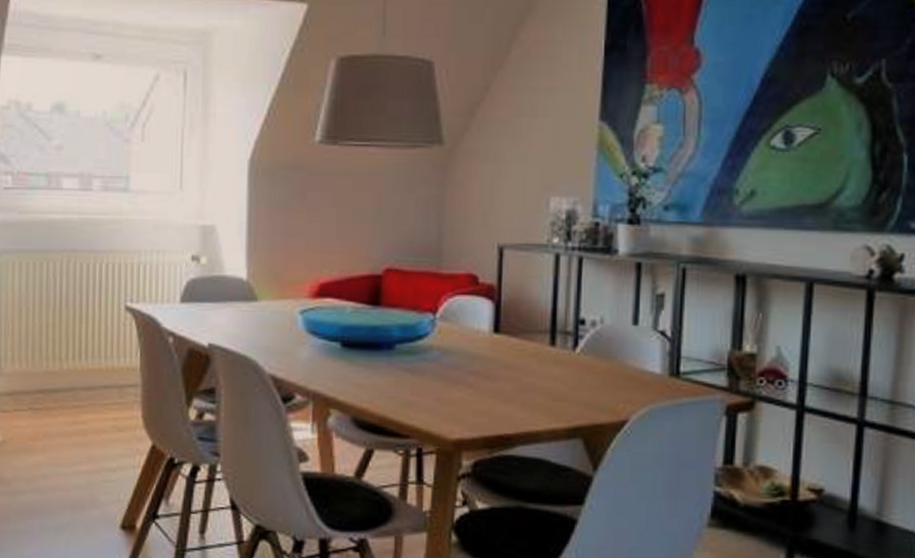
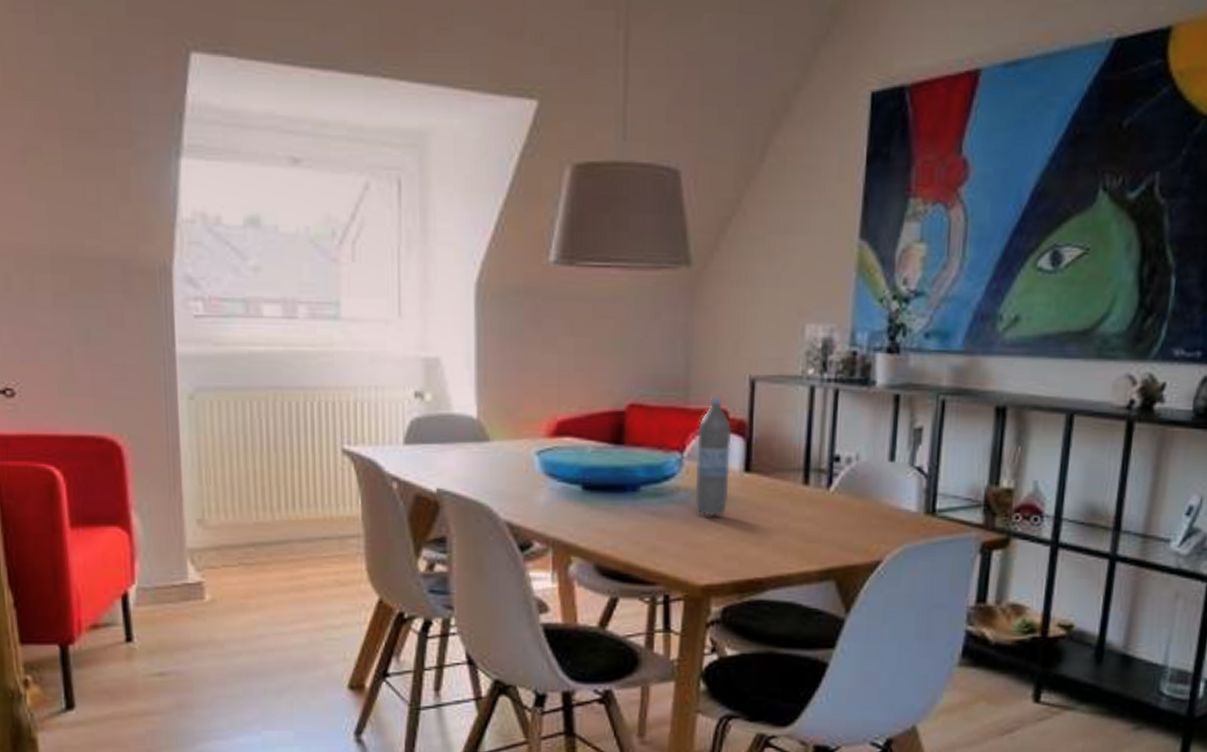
water bottle: none [446,263,482,375] -> present [694,397,732,517]

